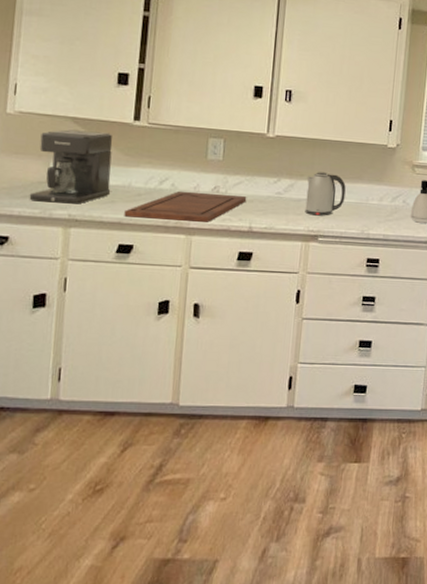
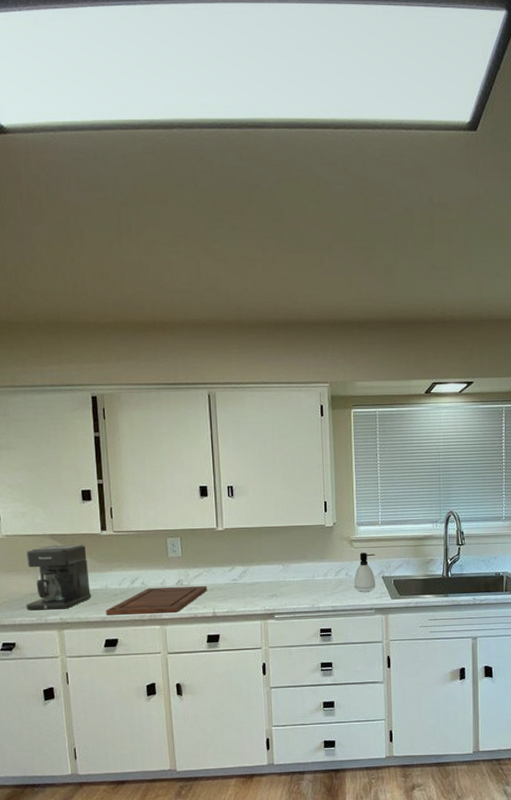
kettle: present [305,172,346,216] -> none [257,556,293,596]

